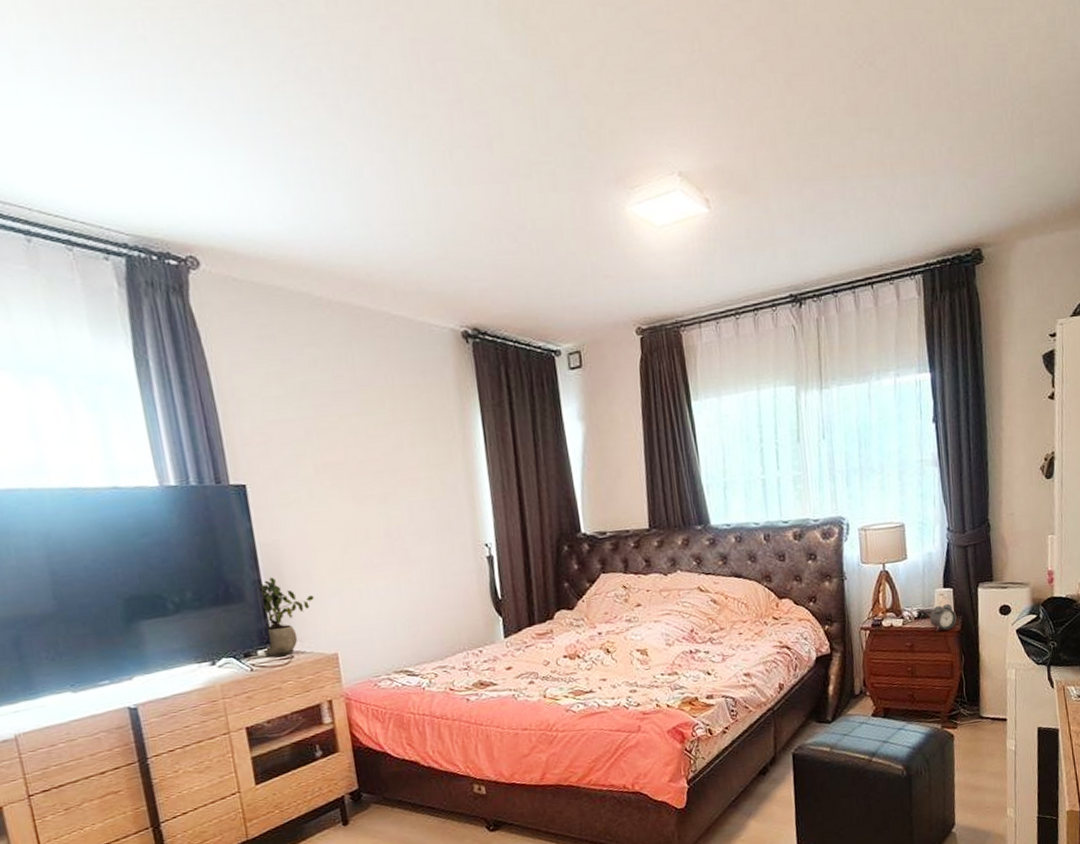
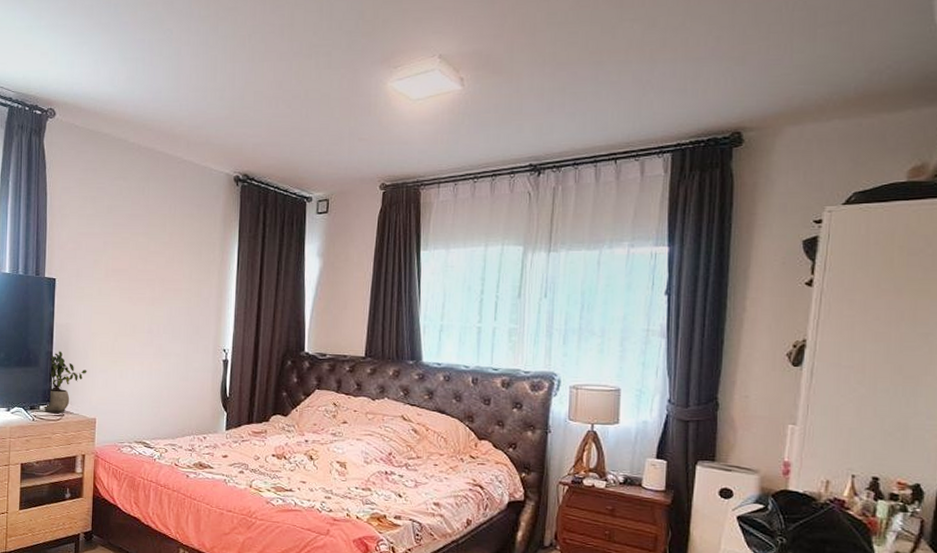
alarm clock: present [929,603,957,632] -> none [636,475,668,502]

